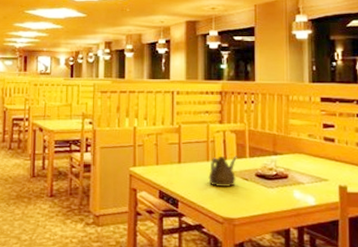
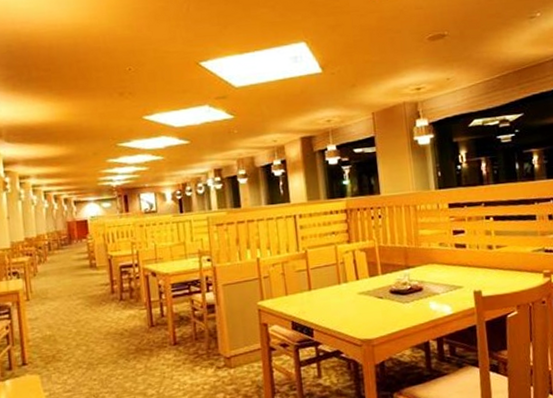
teapot: present [208,156,238,188] -> none [341,274,371,310]

